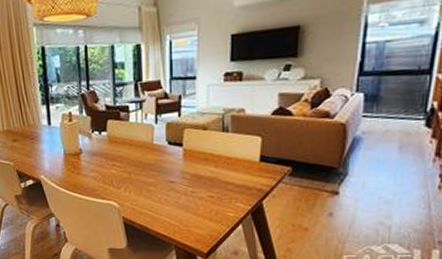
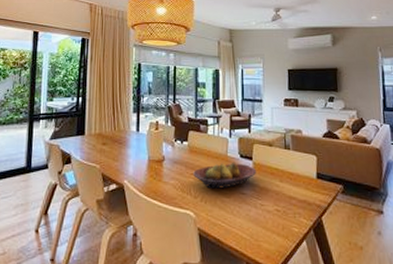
fruit bowl: none [114,149,187,179] -> present [193,161,256,189]

